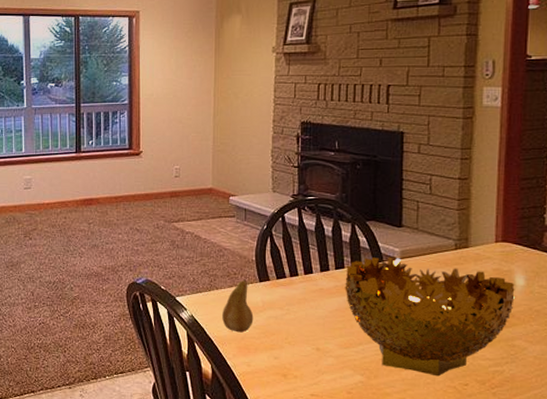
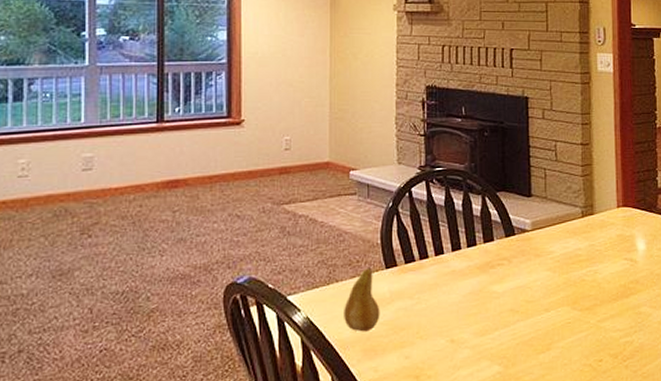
decorative bowl: present [345,256,515,377] -> none [478,229,638,356]

